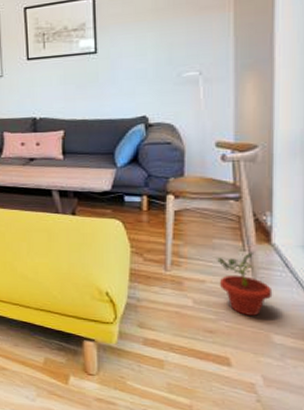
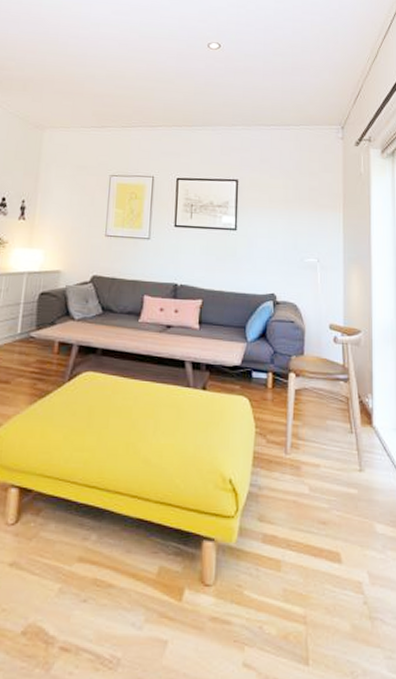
potted plant: present [217,252,273,316] -> none [330,434,375,503]

